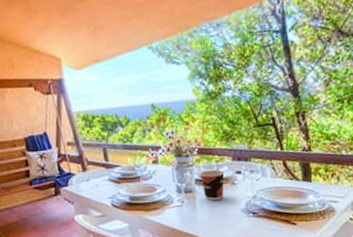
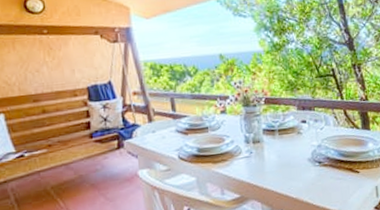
cup: present [199,169,225,201] -> none [266,119,291,151]

